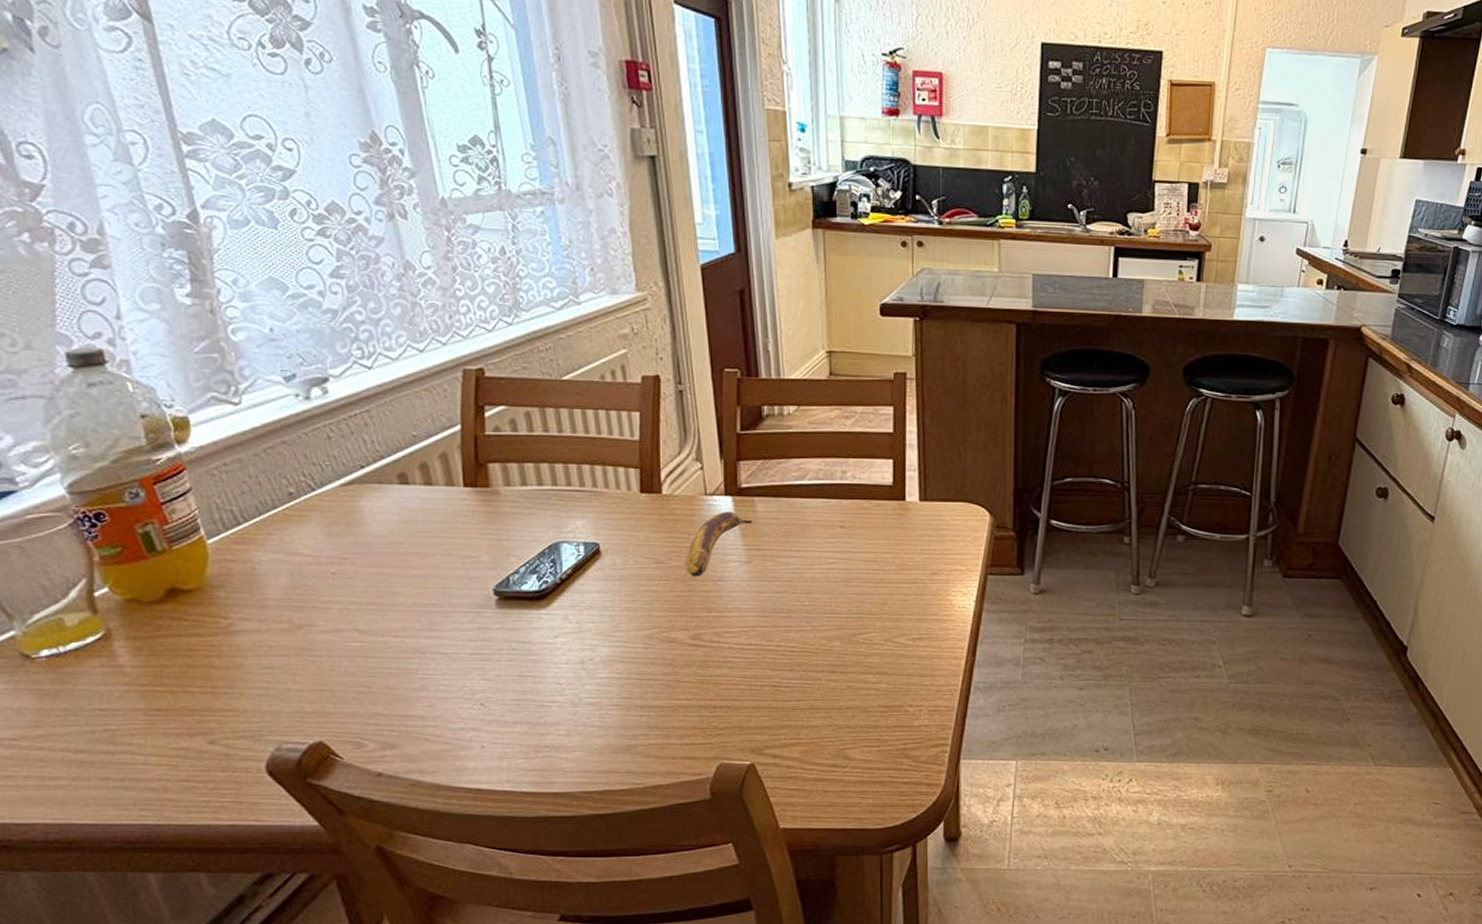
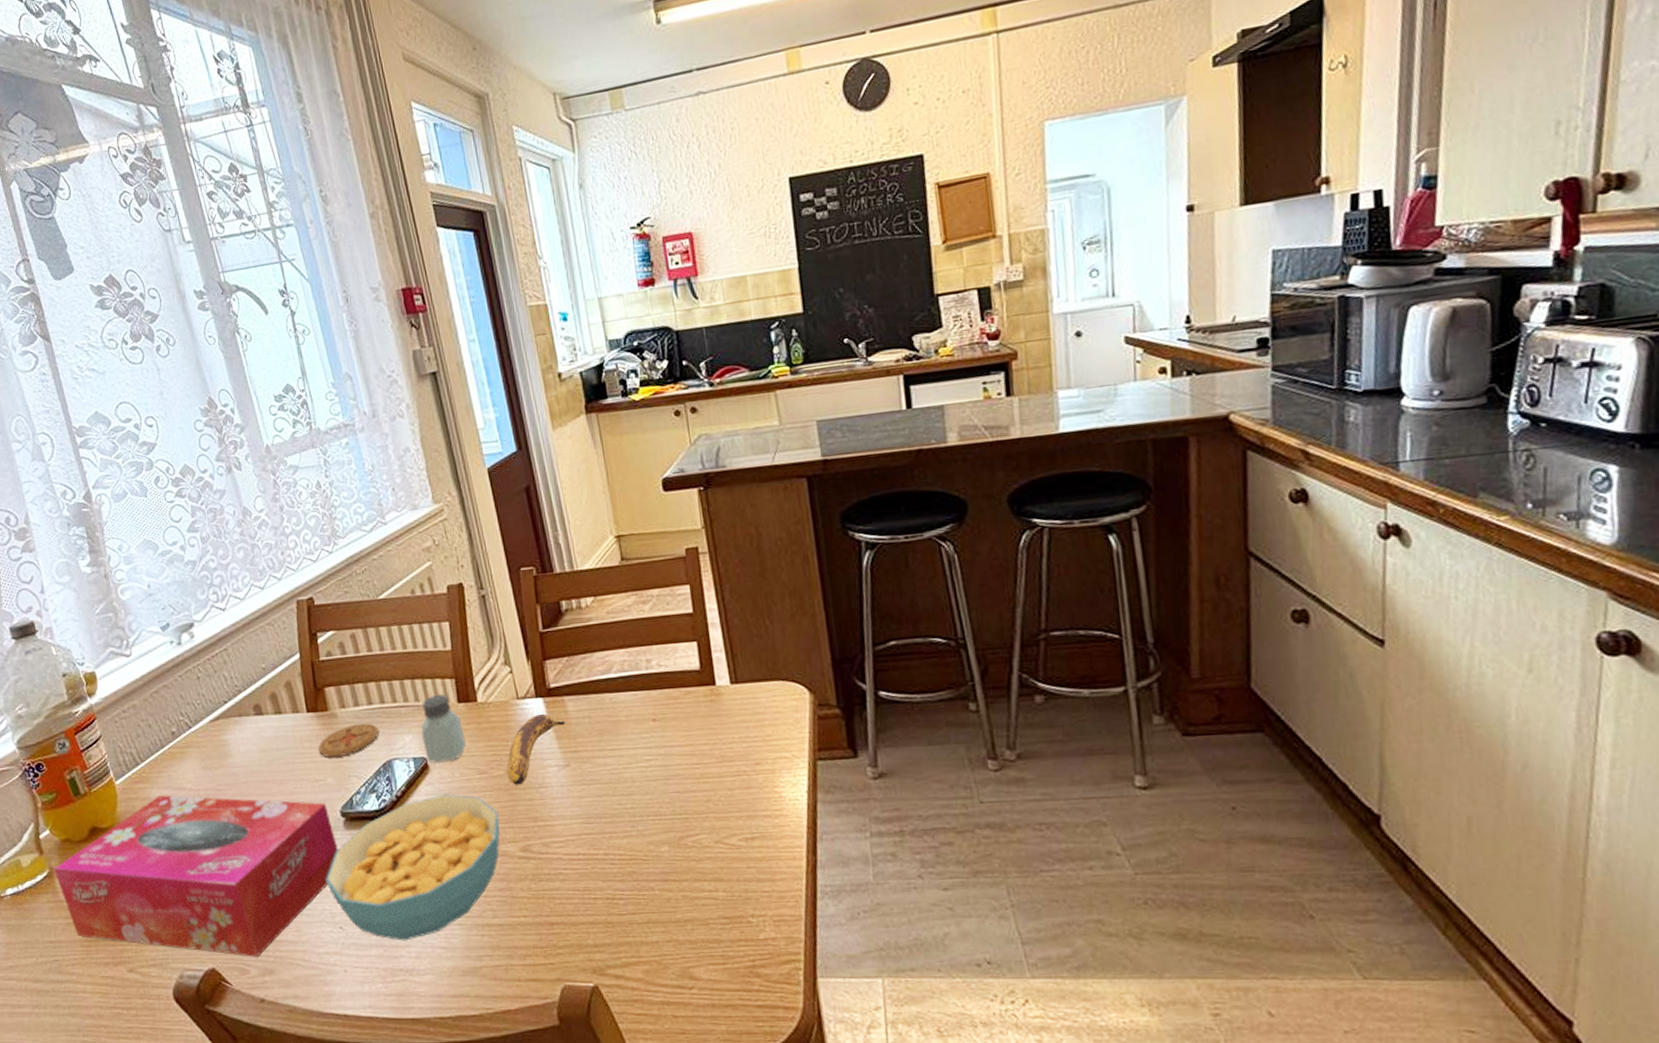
tissue box: none [111,559,487,731] -> present [53,795,338,957]
cereal bowl: none [468,580,672,719] -> present [325,794,500,941]
coaster: none [474,503,547,534] -> present [319,723,379,757]
saltshaker: none [596,482,644,549] -> present [421,693,466,763]

